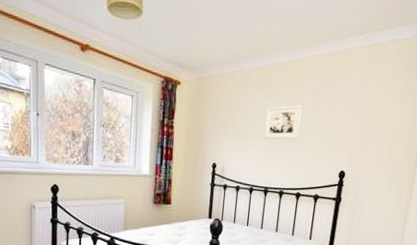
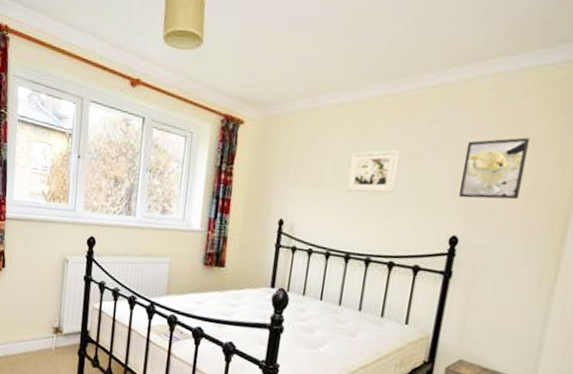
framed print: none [344,94,393,142] -> present [458,137,530,200]

